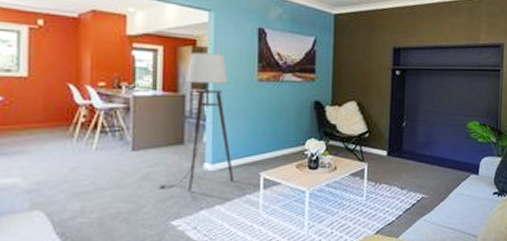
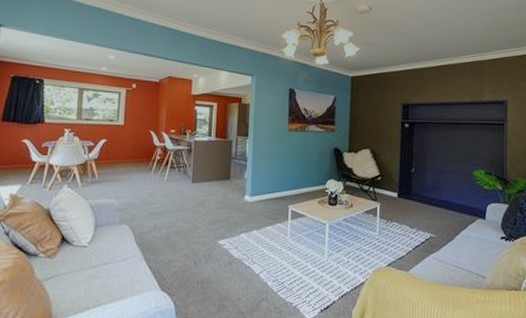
floor lamp: present [158,52,234,192] -> none [210,108,268,218]

